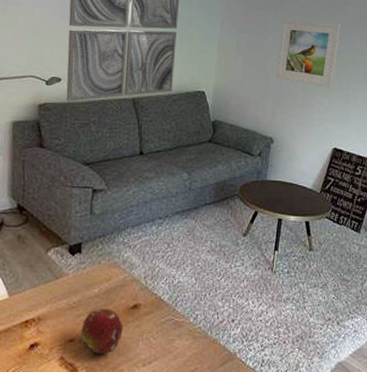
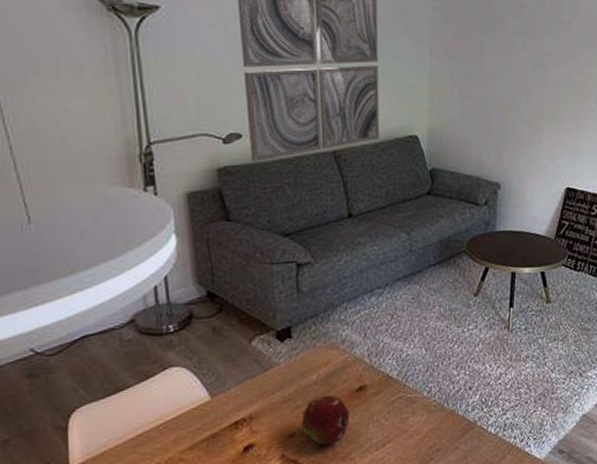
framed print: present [276,19,342,87] -> none [498,42,568,119]

